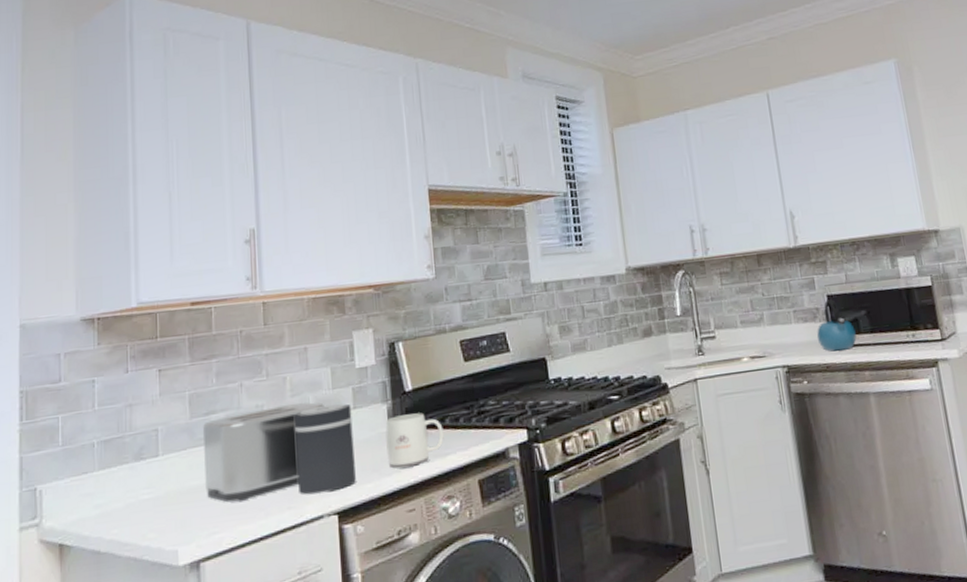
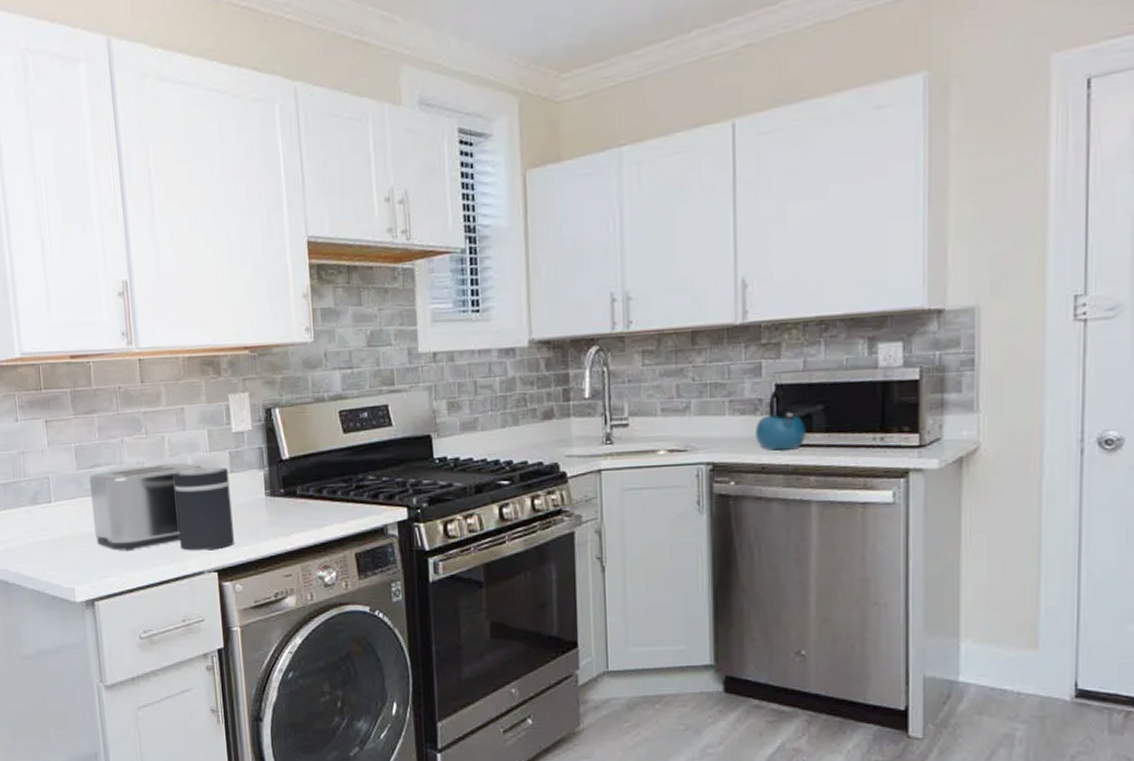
mug: present [385,413,444,469] -> none [262,482,321,534]

